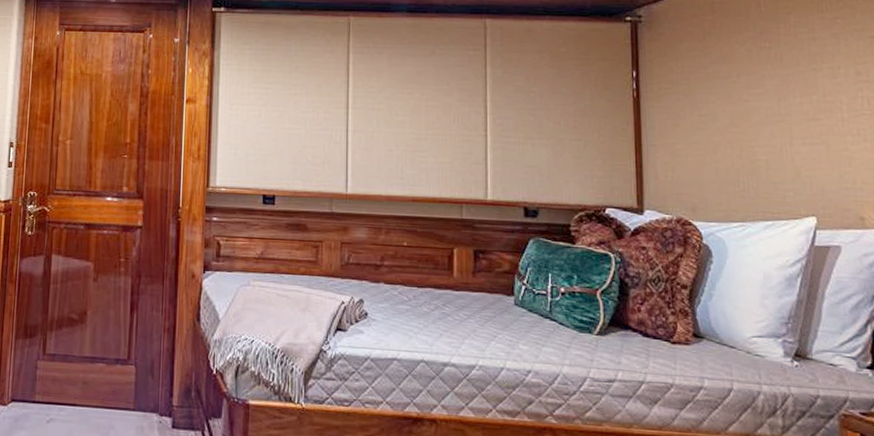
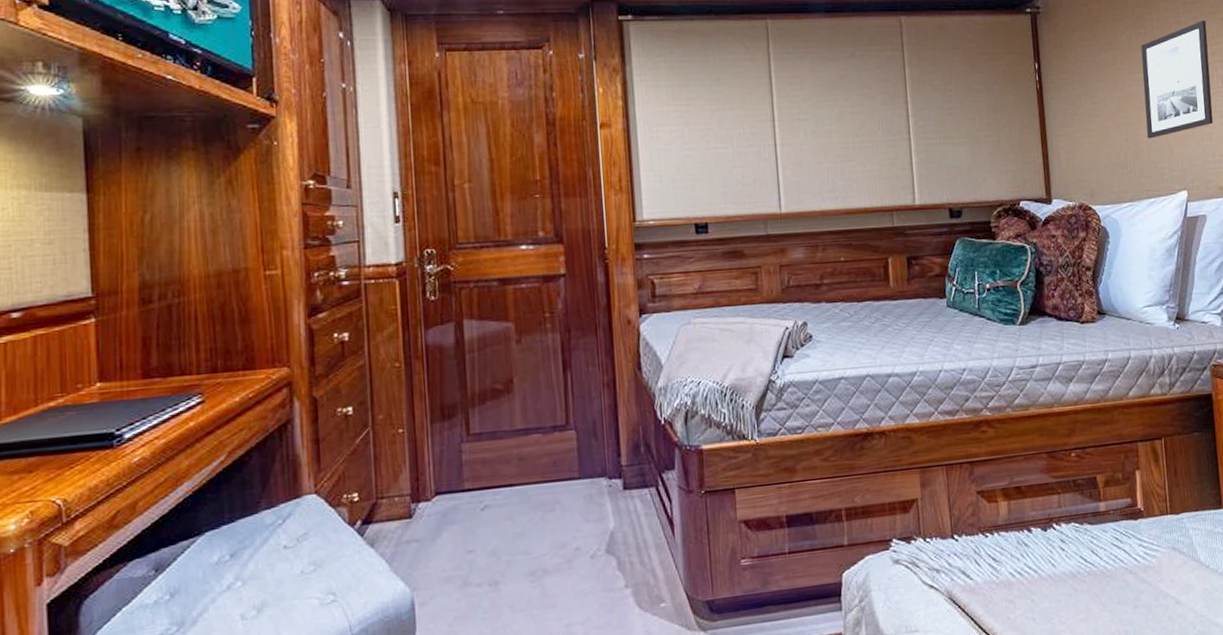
wall art: none [763,37,855,158] -> present [1141,20,1214,139]

